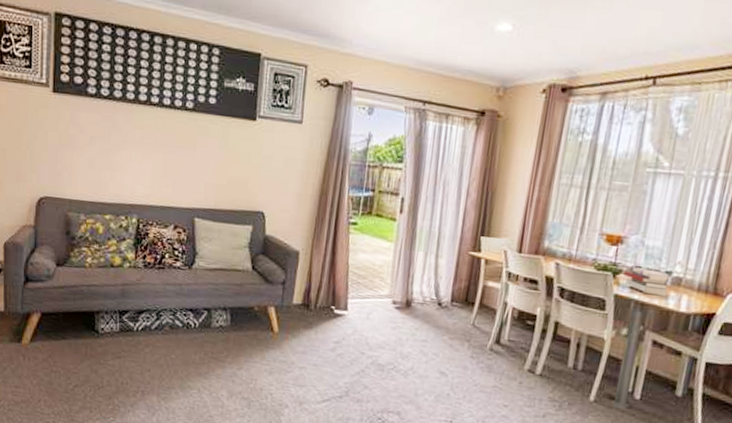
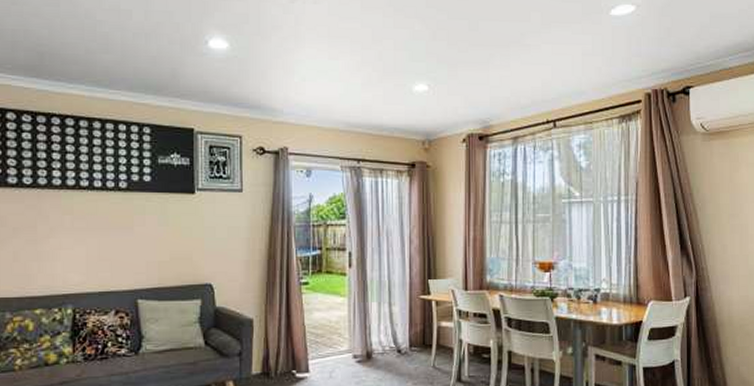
books: present [622,267,669,297] -> none [559,289,599,313]

